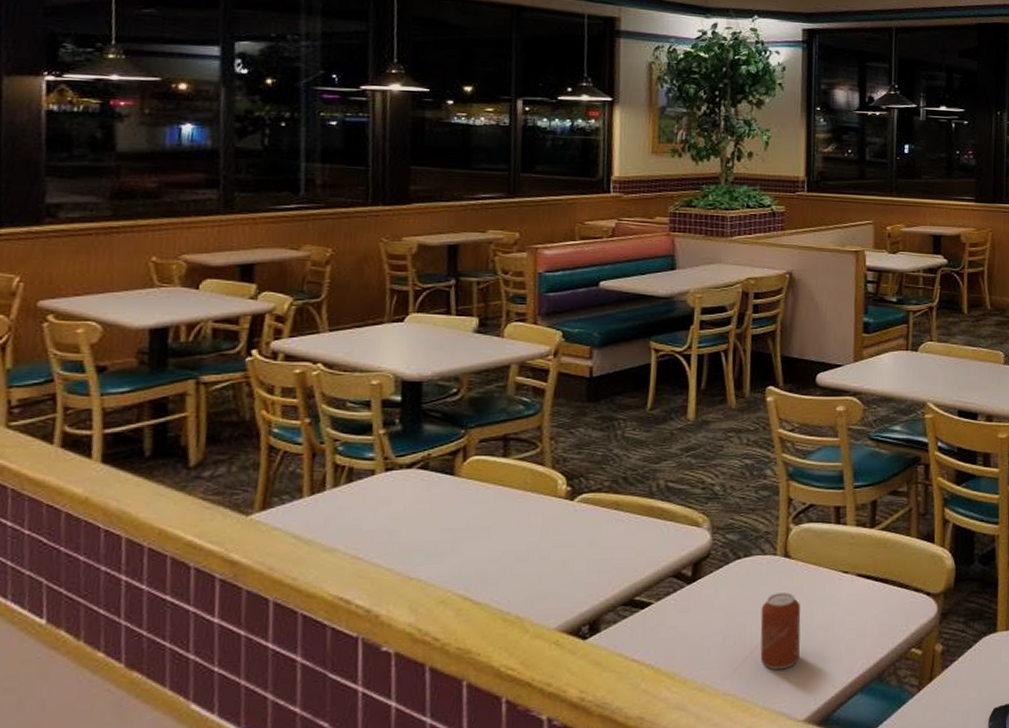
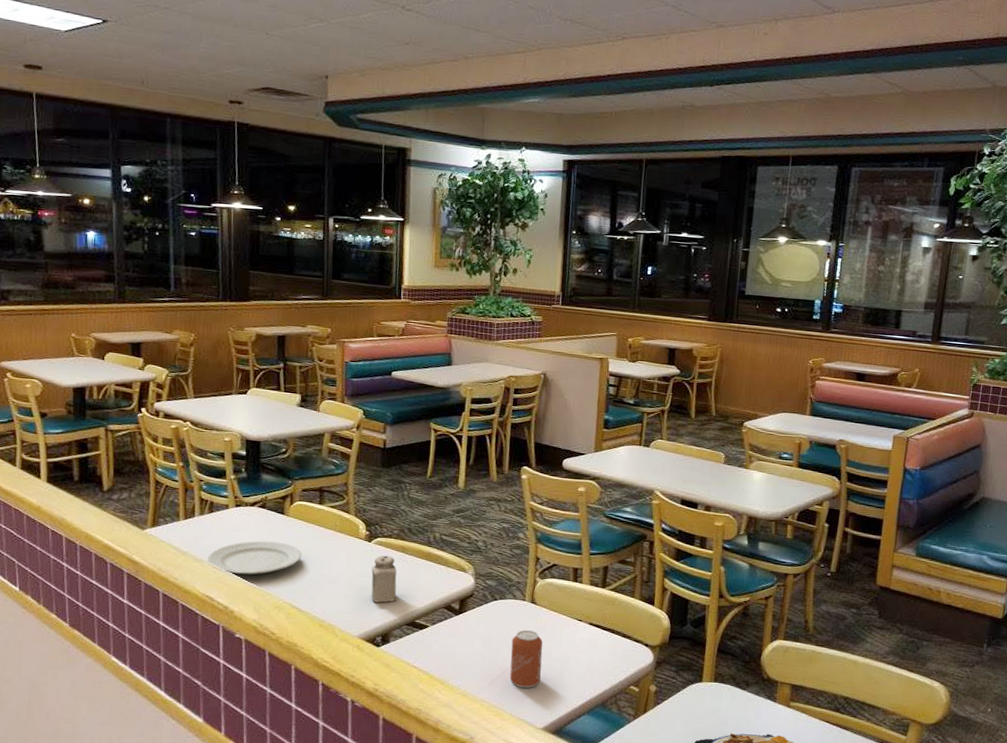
plate: none [342,513,479,563] -> present [207,541,302,575]
salt shaker: none [574,516,609,580] -> present [371,555,397,603]

